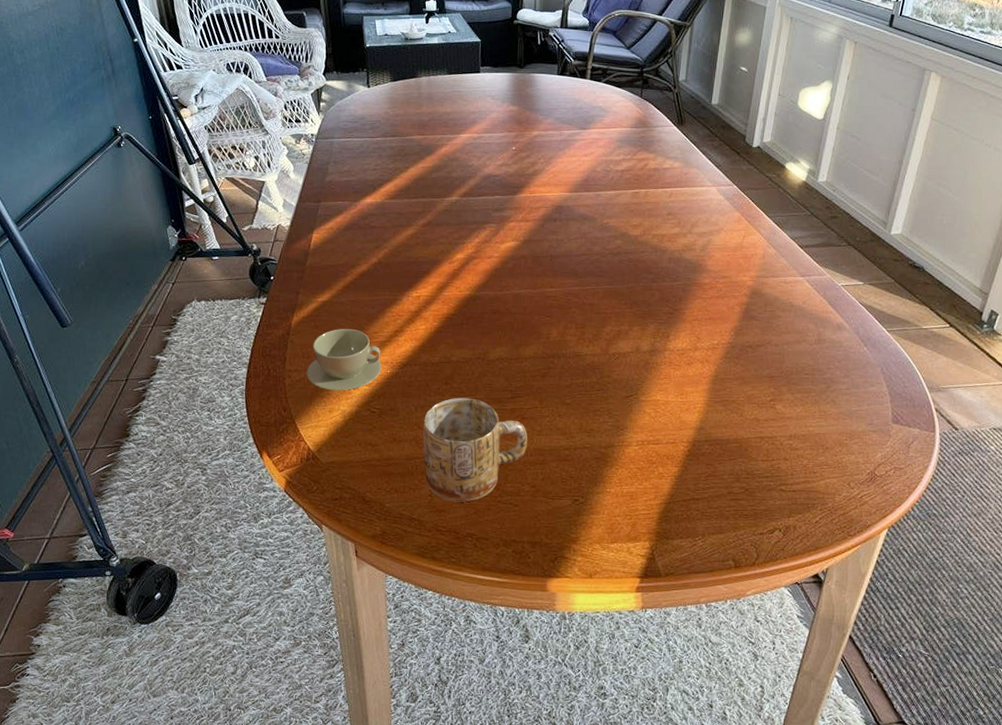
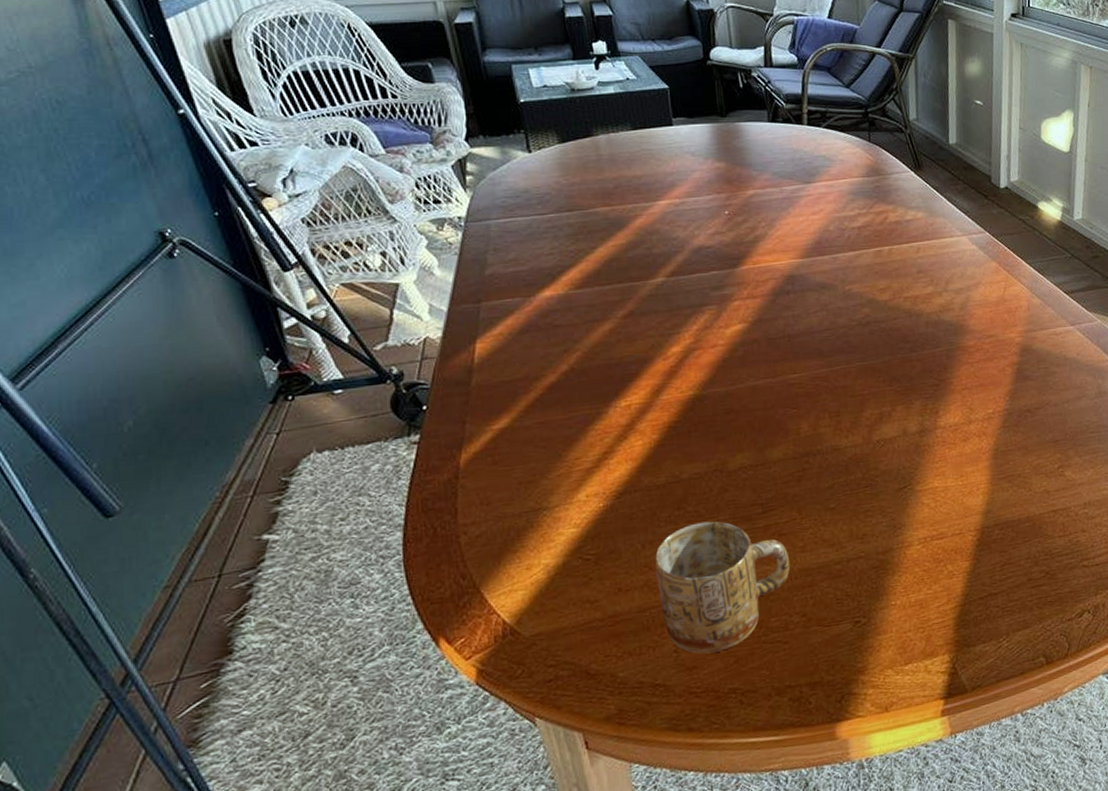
teacup: present [306,328,382,391] -> none [488,458,592,542]

